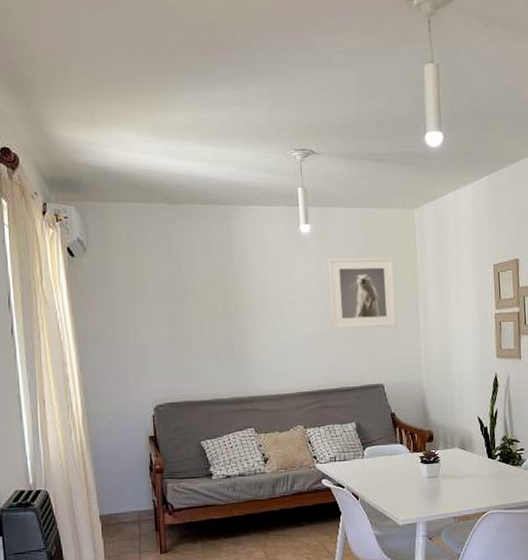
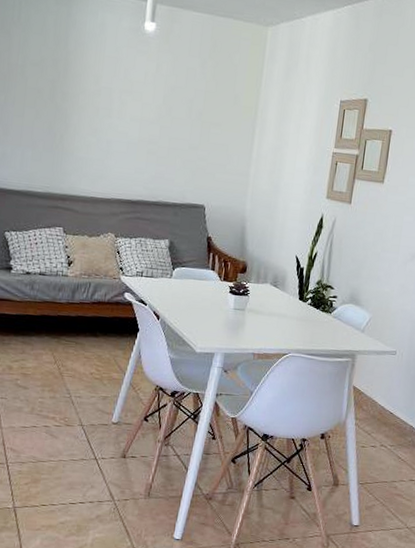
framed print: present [327,257,398,330] -> none [161,63,238,148]

